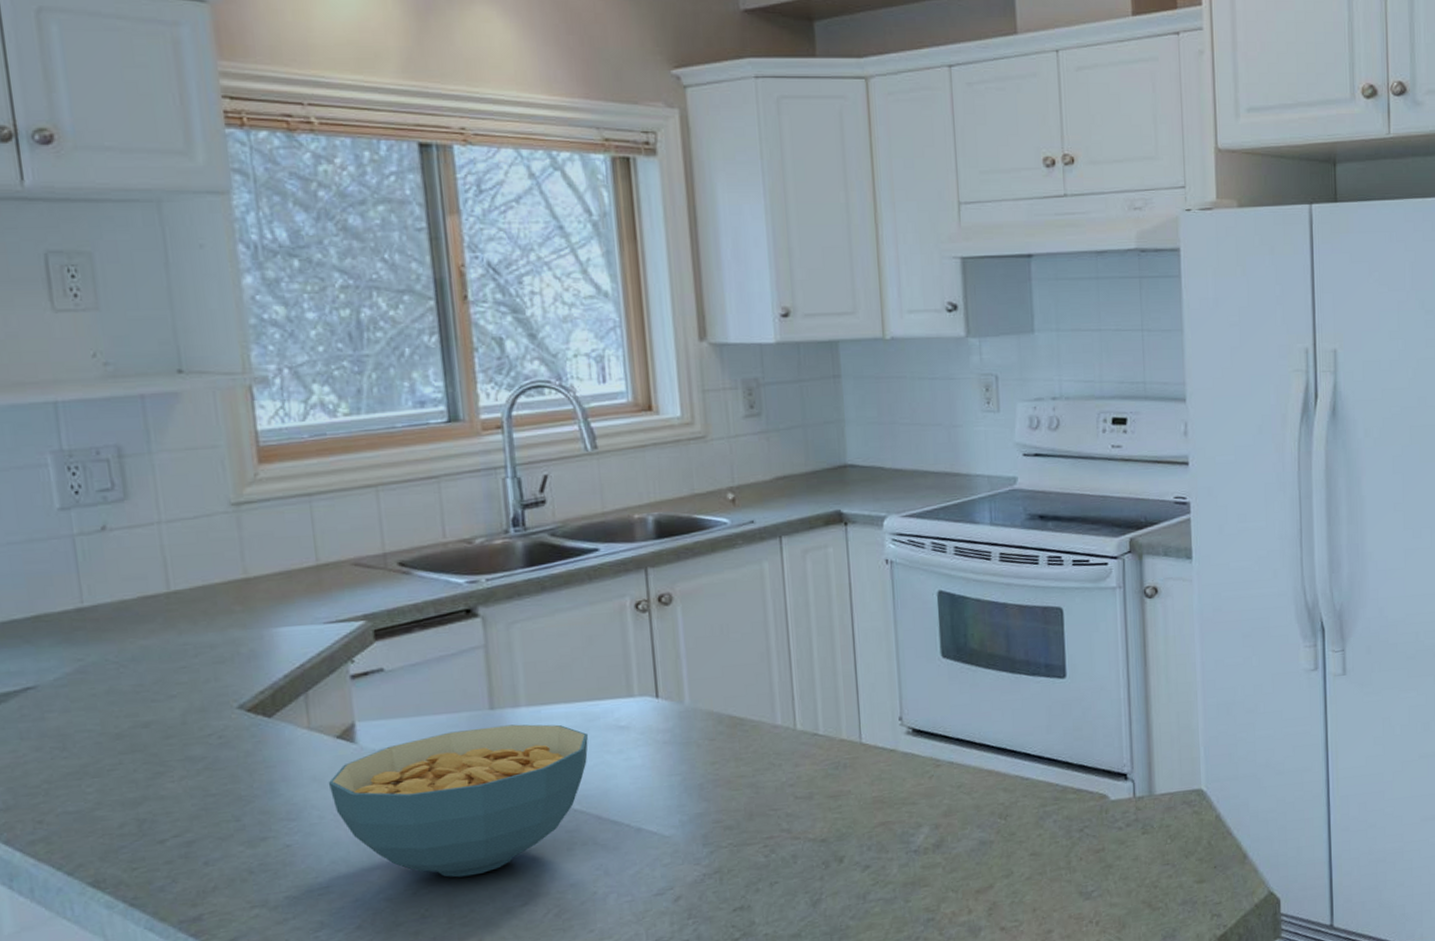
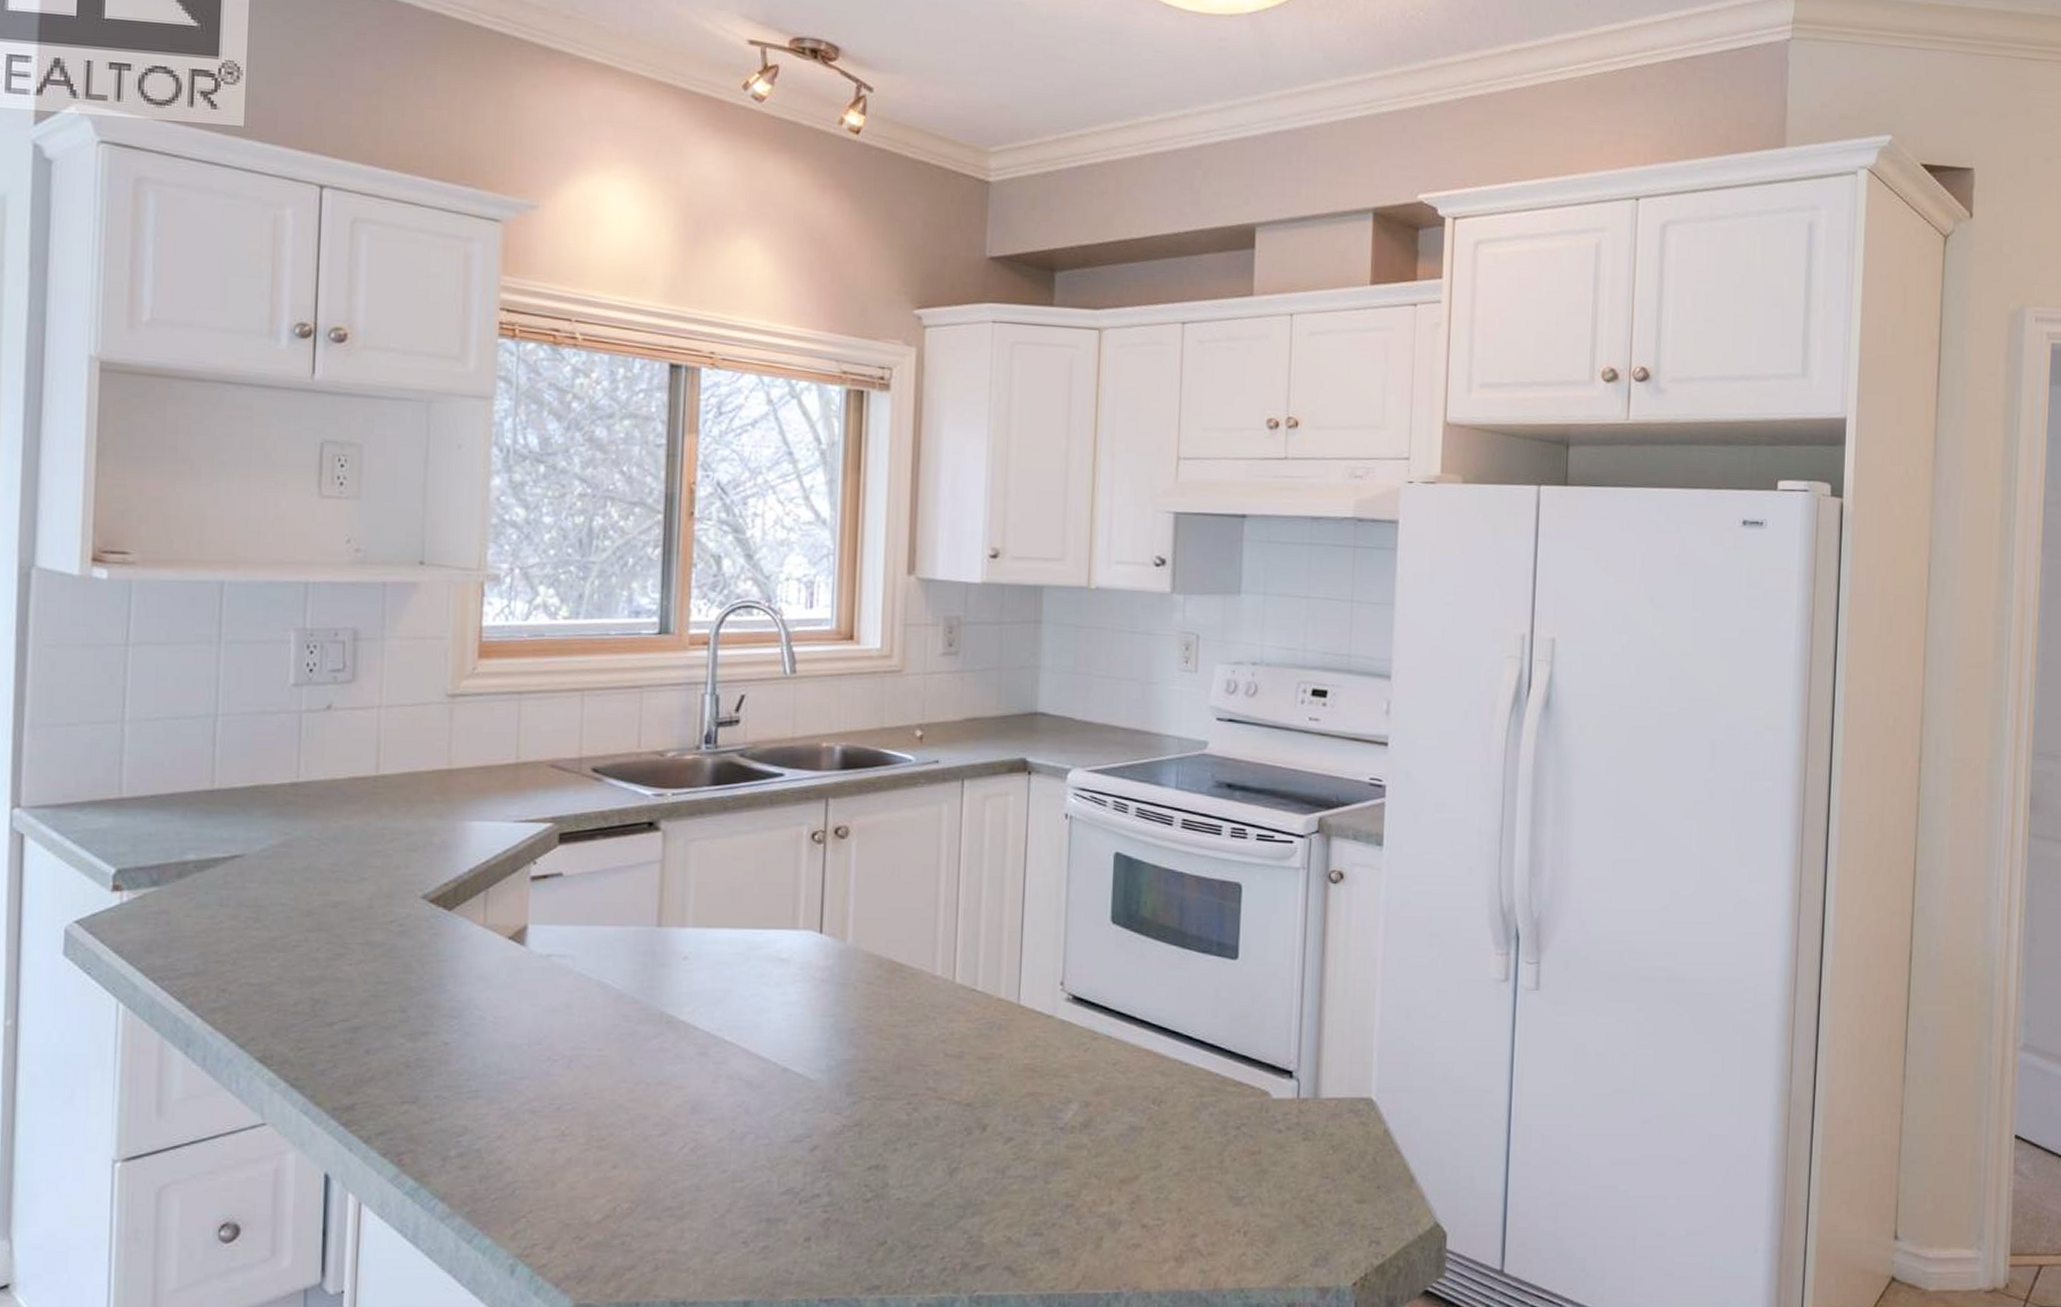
cereal bowl: present [328,724,589,878] -> none [493,944,749,1097]

